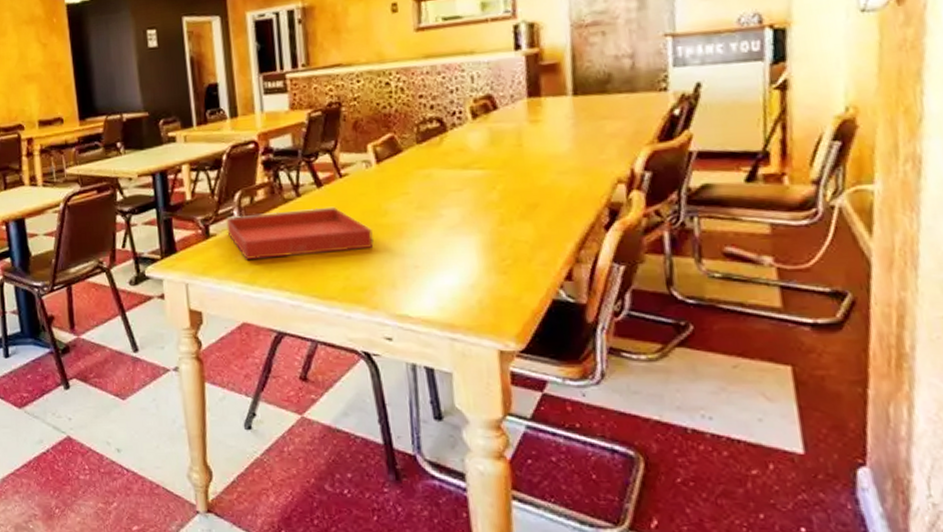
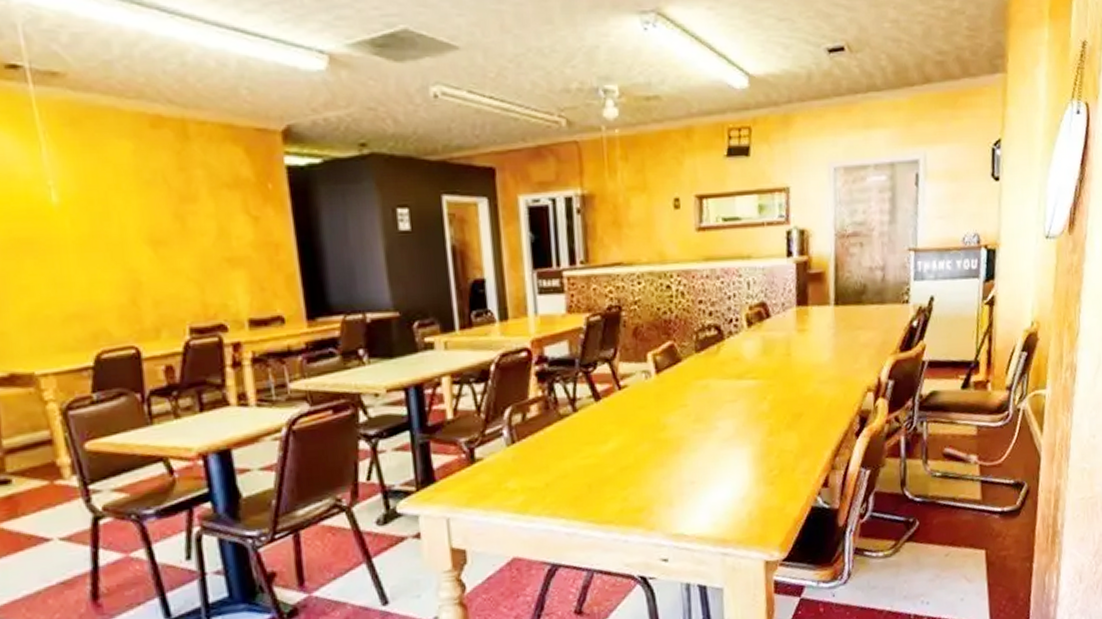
tray: present [226,206,374,259] -> none [494,422,652,485]

